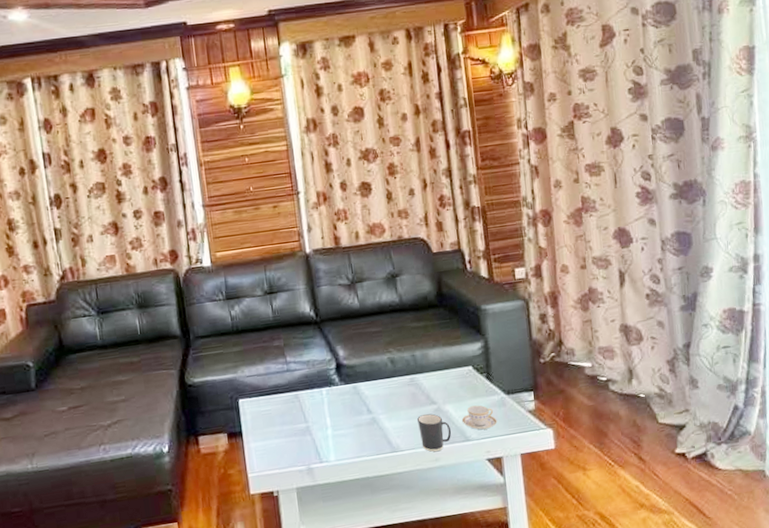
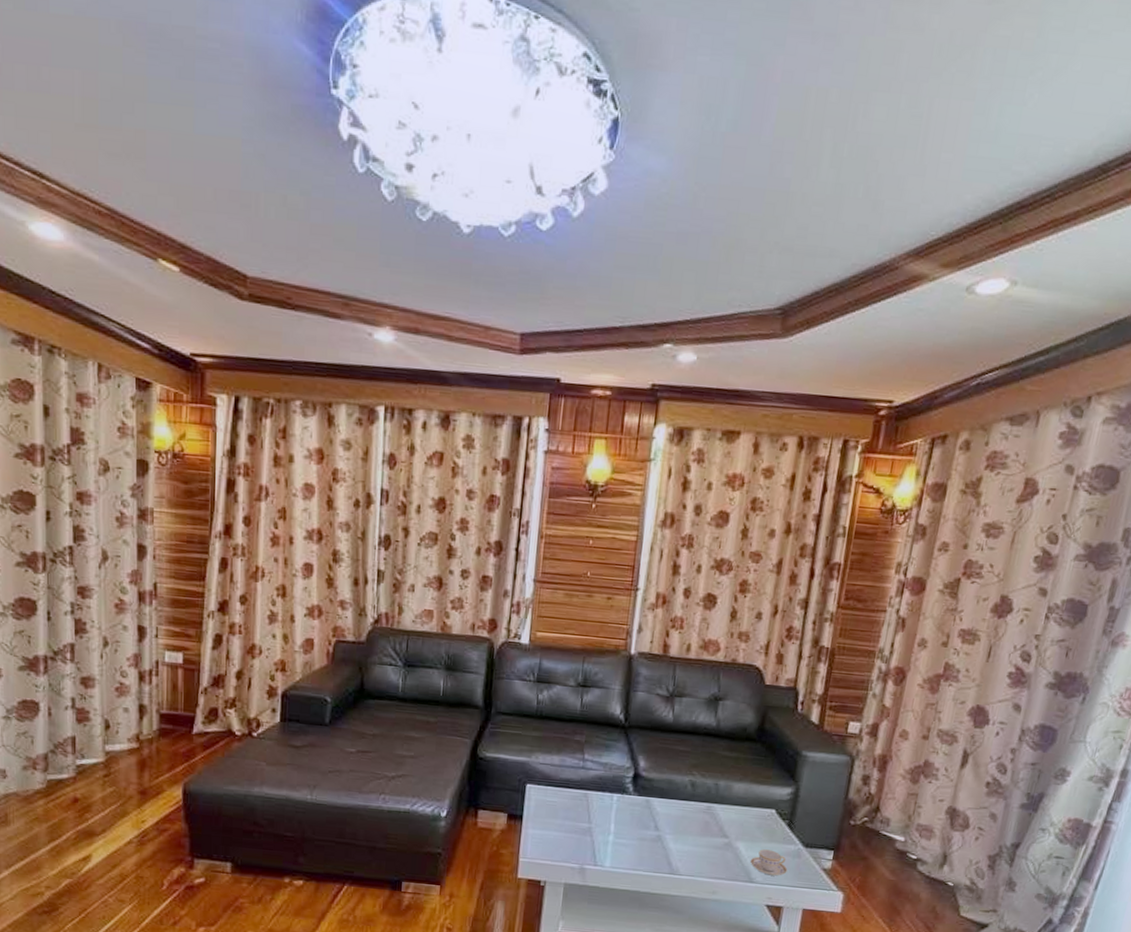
mug: present [417,413,452,452] -> none [702,845,737,885]

